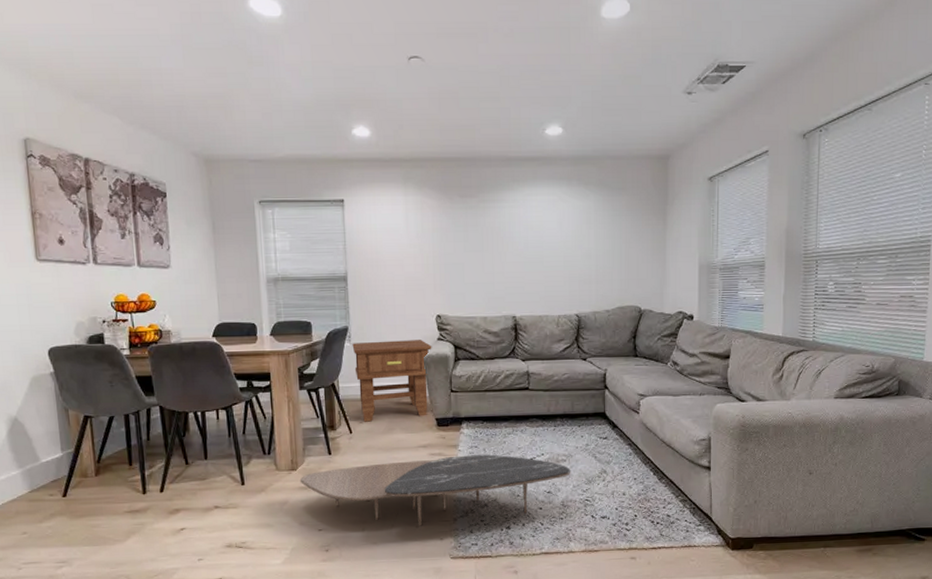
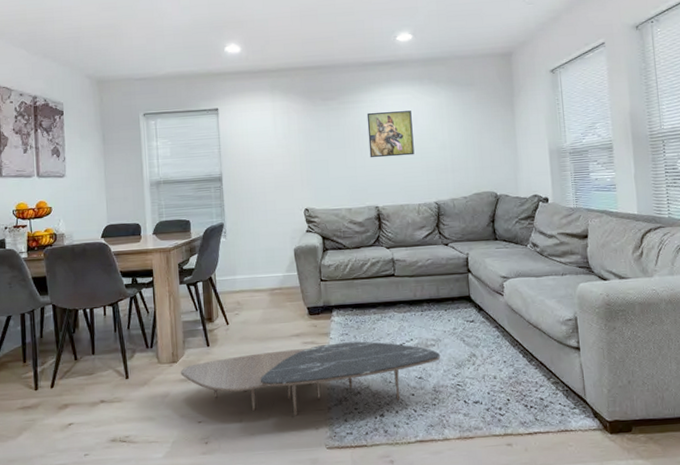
side table: present [352,340,432,422] -> none [227,232,302,313]
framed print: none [508,213,557,264] -> present [366,110,415,158]

